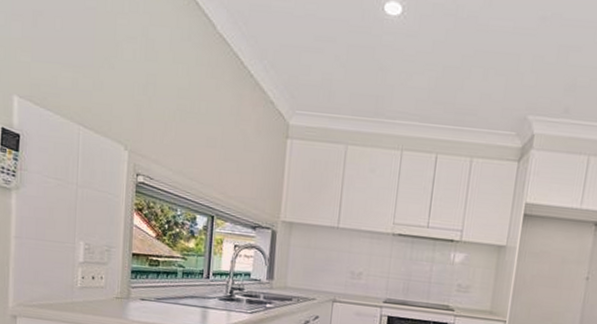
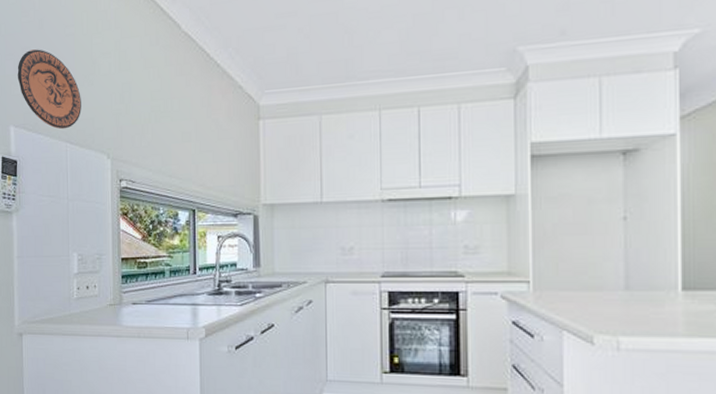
decorative plate: none [25,15,100,111] -> present [17,49,81,130]

